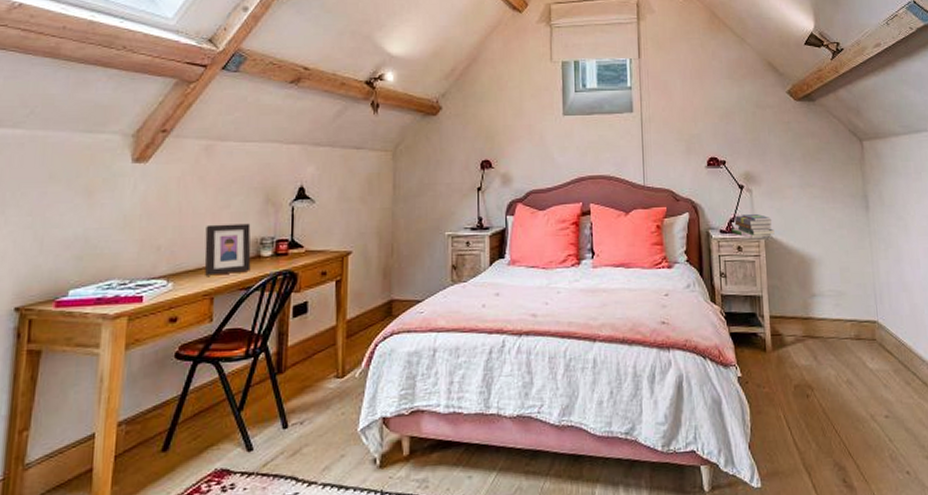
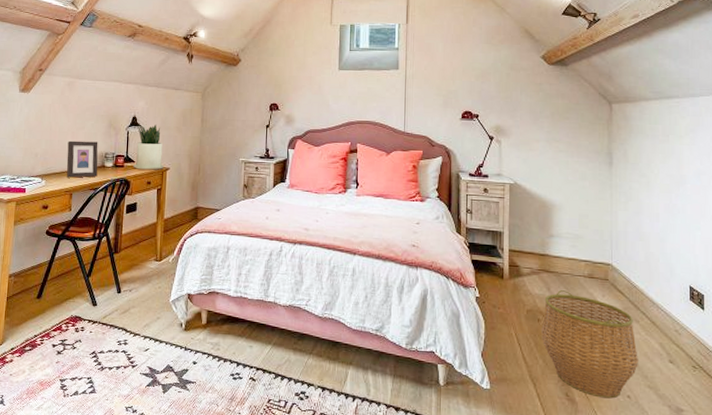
planter: none [300,196,345,258] -> present [132,124,165,171]
books: present [731,214,775,240] -> none [479,162,519,184]
basket: none [811,357,915,479] -> present [541,290,640,399]

